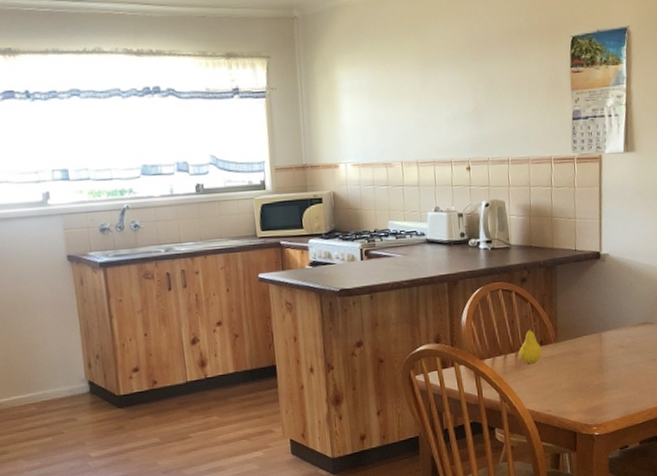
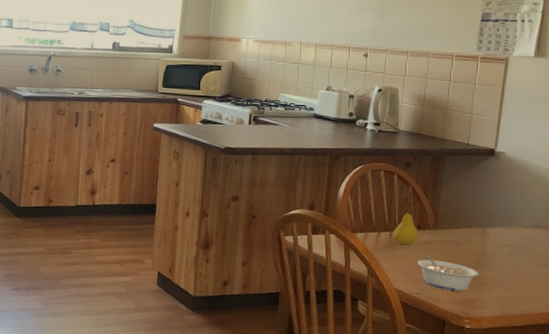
legume: none [544,368,601,402] -> present [417,253,479,292]

